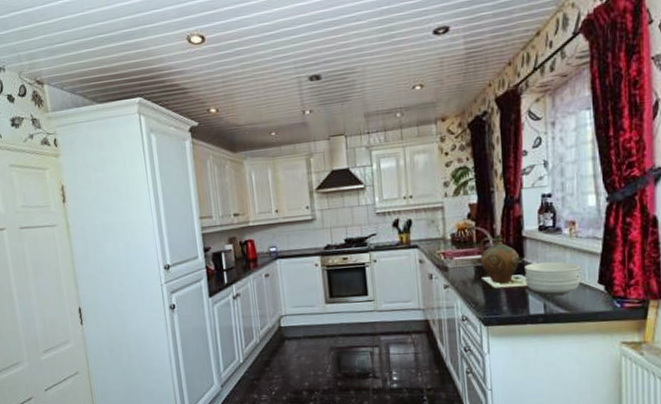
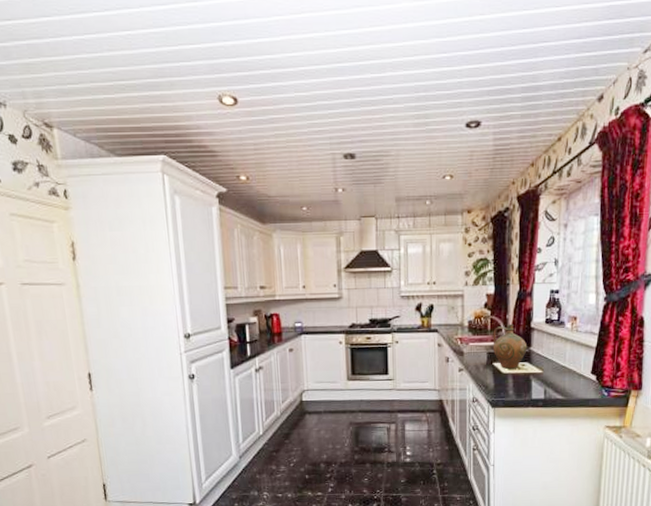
bowl: present [525,261,581,296] -> none [530,351,578,383]

